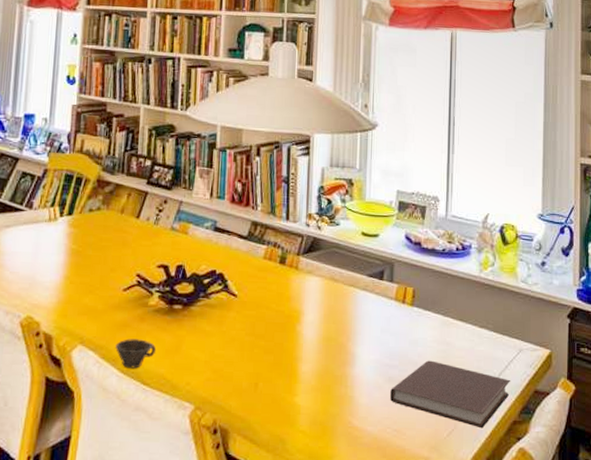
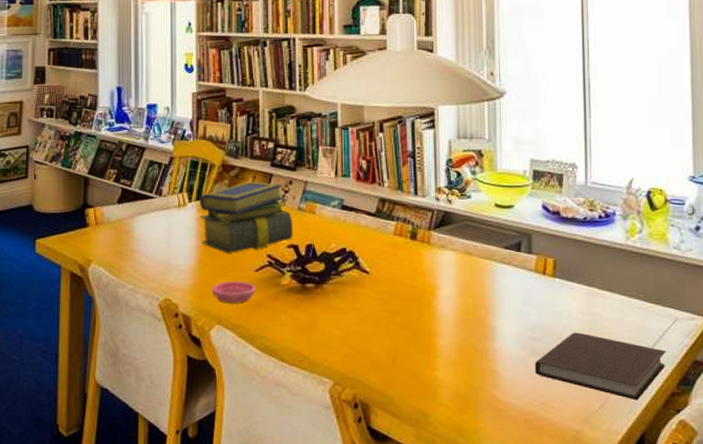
stack of books: none [70,198,165,271] -> present [199,181,294,253]
saucer: none [76,300,123,324] -> present [211,282,256,304]
cup: present [115,339,157,369] -> none [252,318,292,346]

